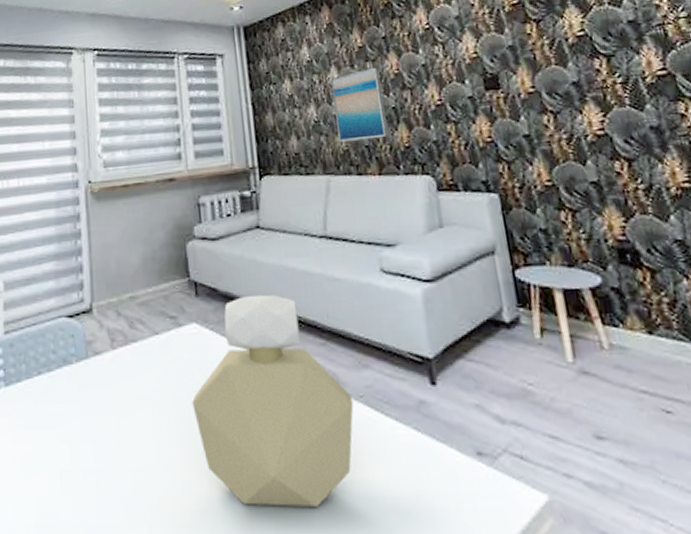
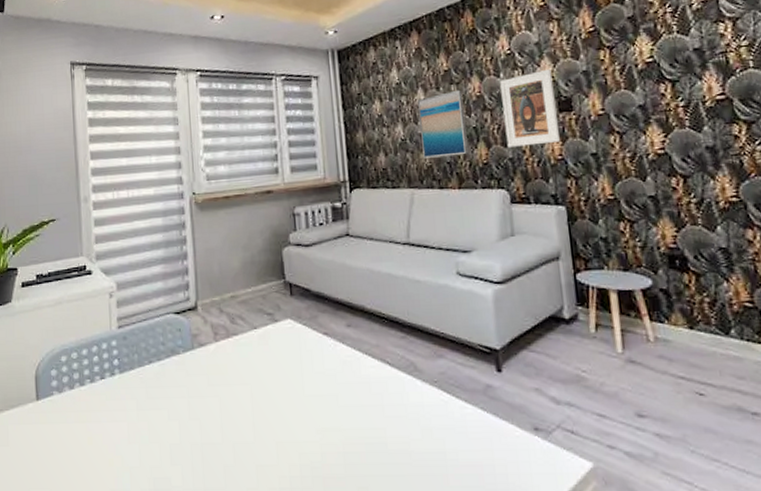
perfume bottle: present [192,294,354,507] -> none [286,294,429,473]
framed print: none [419,44,488,129] -> present [500,68,560,148]

